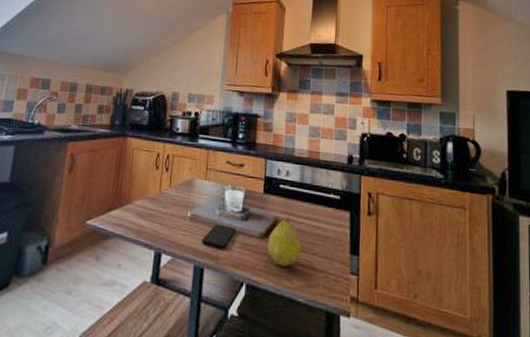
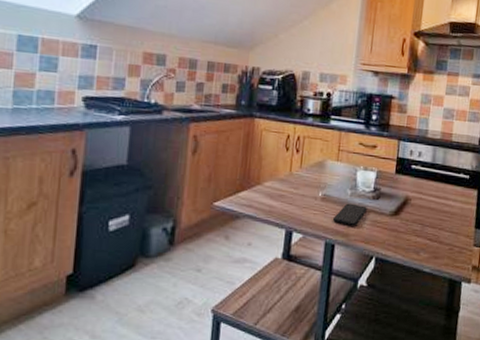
fruit: present [267,216,302,267] -> none [397,195,430,241]

